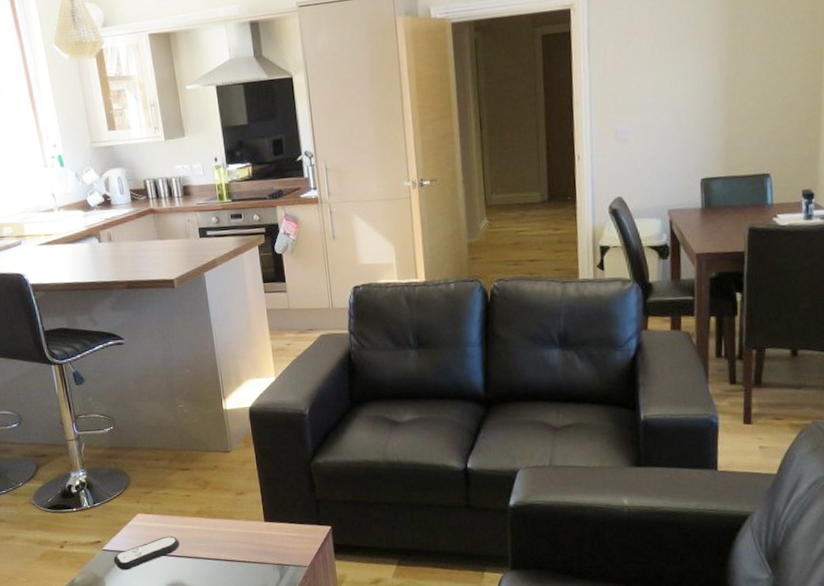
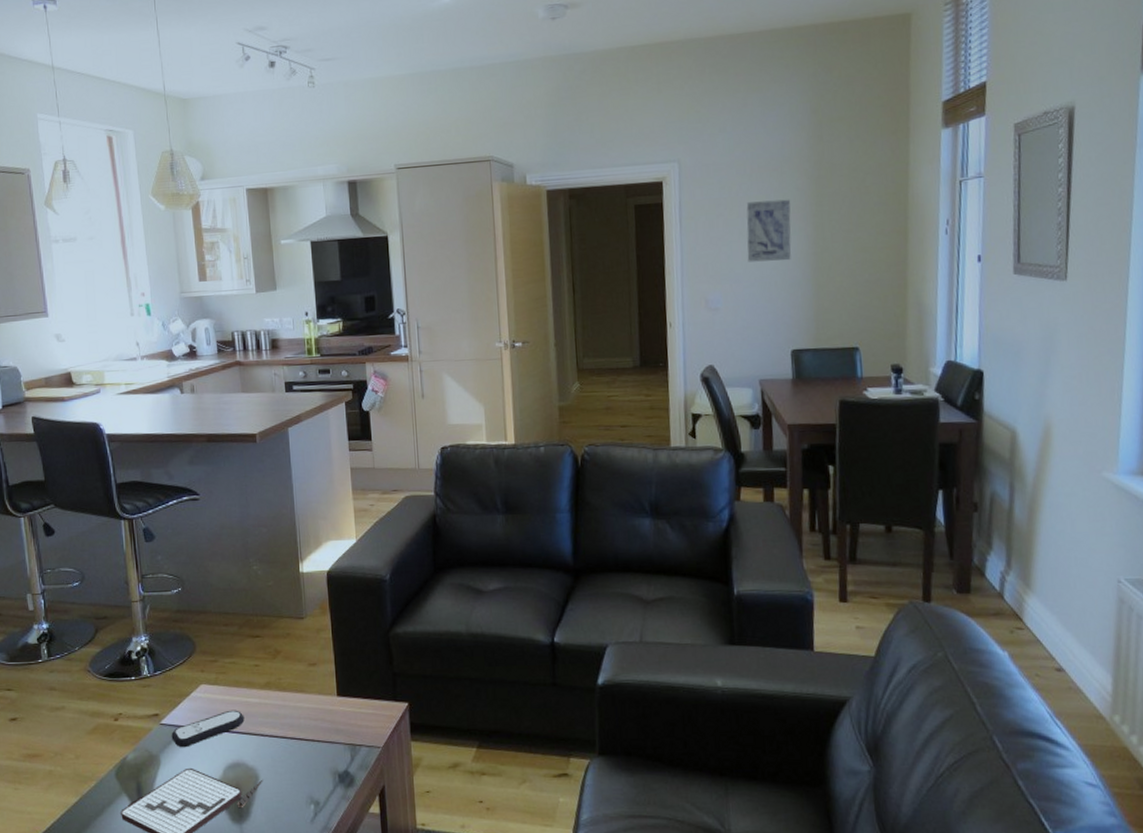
wall art: none [657,22,704,90] -> present [746,199,792,262]

